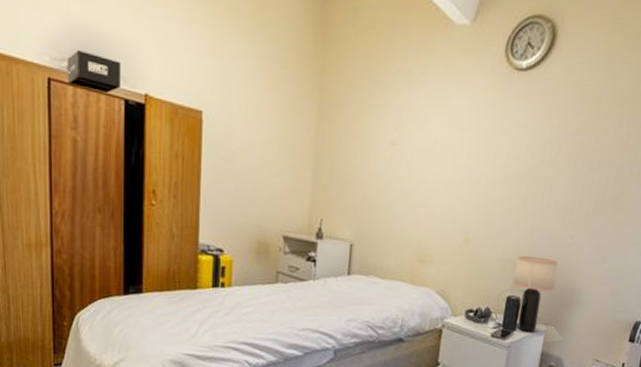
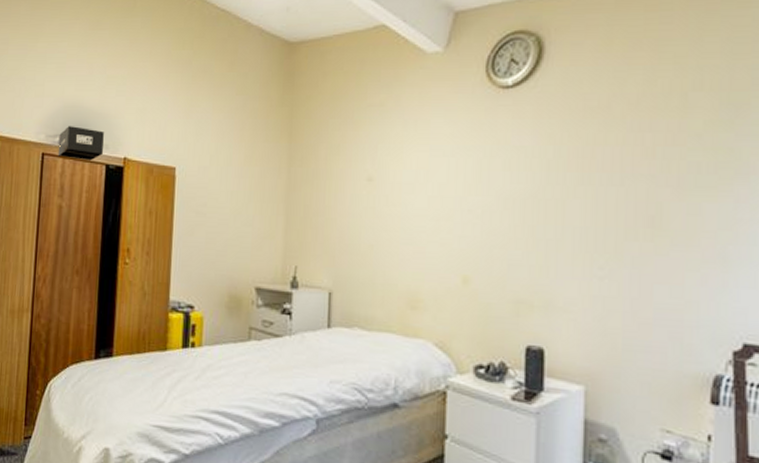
table lamp: present [512,255,558,333] -> none [530,294,590,394]

